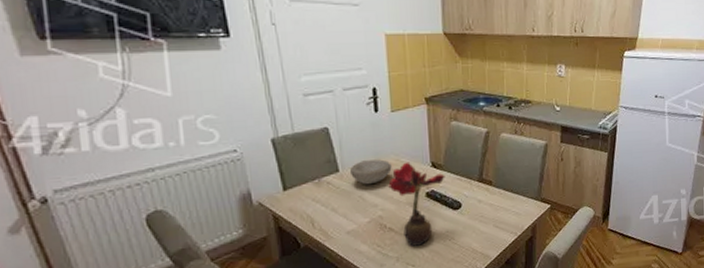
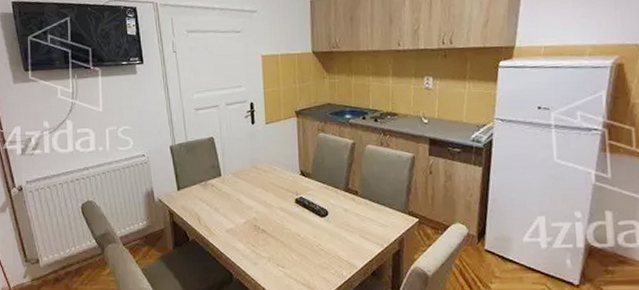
bowl: present [350,159,392,185] -> none [231,166,265,189]
flower: present [388,162,445,247] -> none [262,169,313,249]

